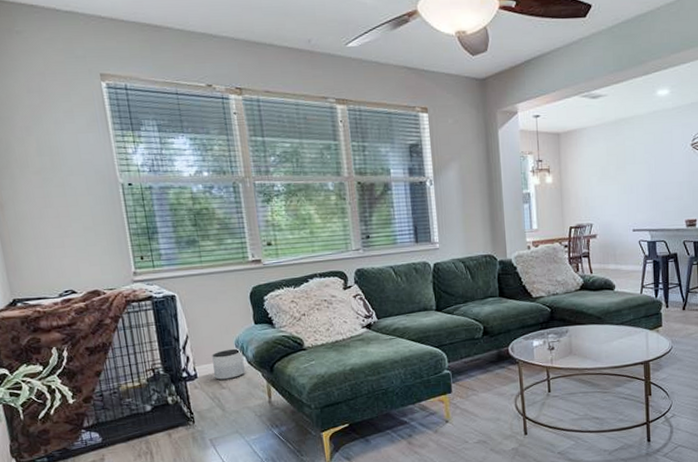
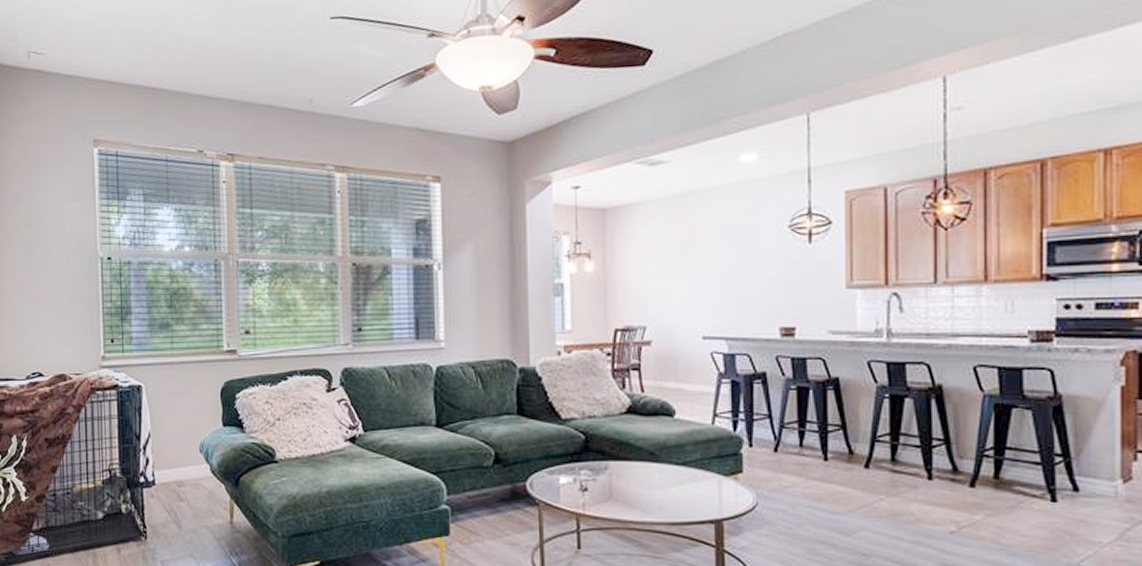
planter: present [212,348,245,381] -> none [173,453,207,491]

